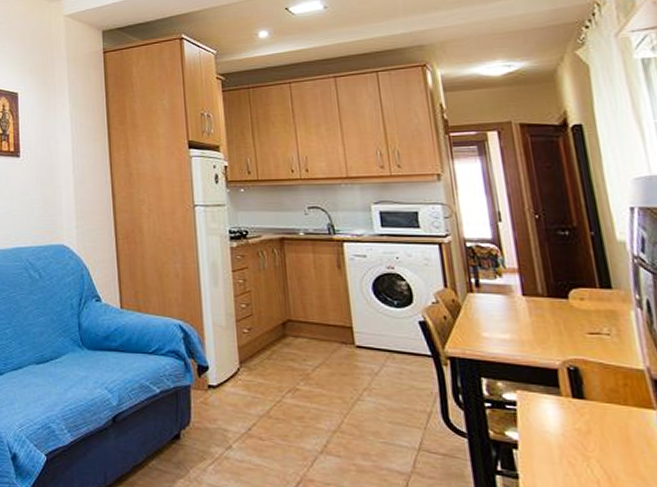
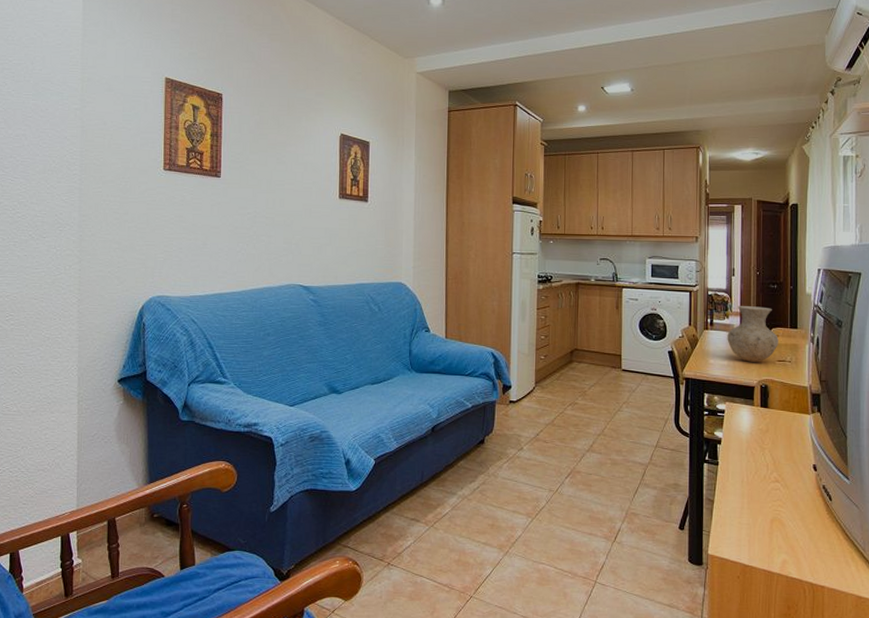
vase: none [503,260,586,336] -> present [727,306,779,362]

